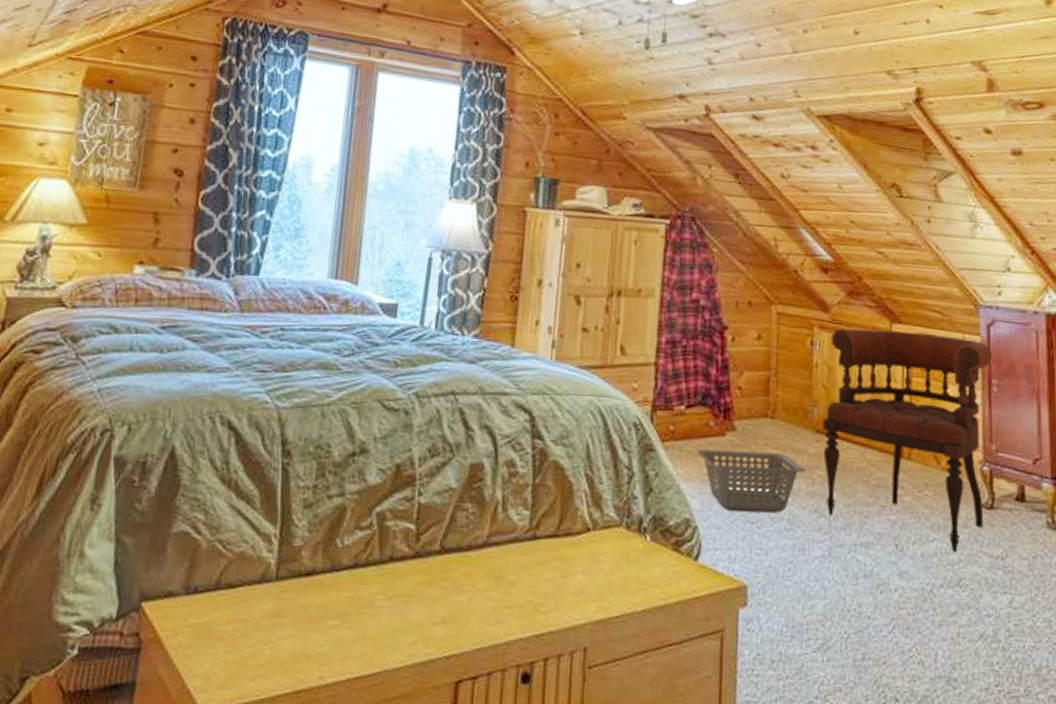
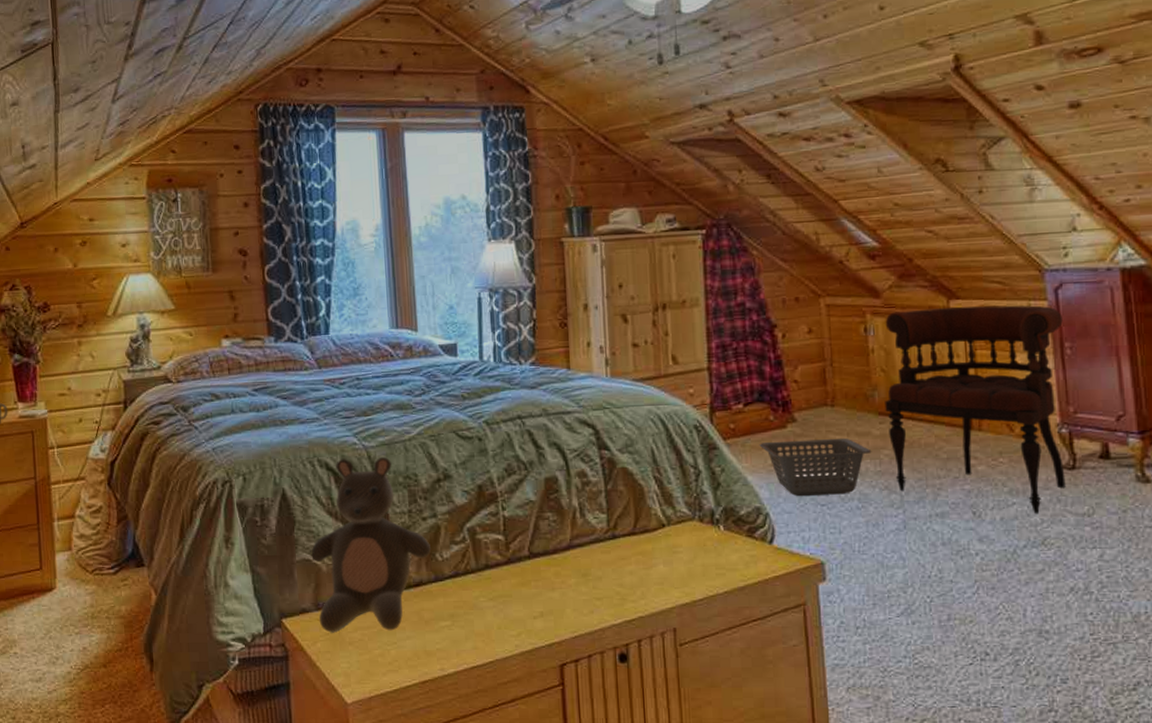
stuffed bear: none [186,418,333,627] -> present [310,456,432,633]

